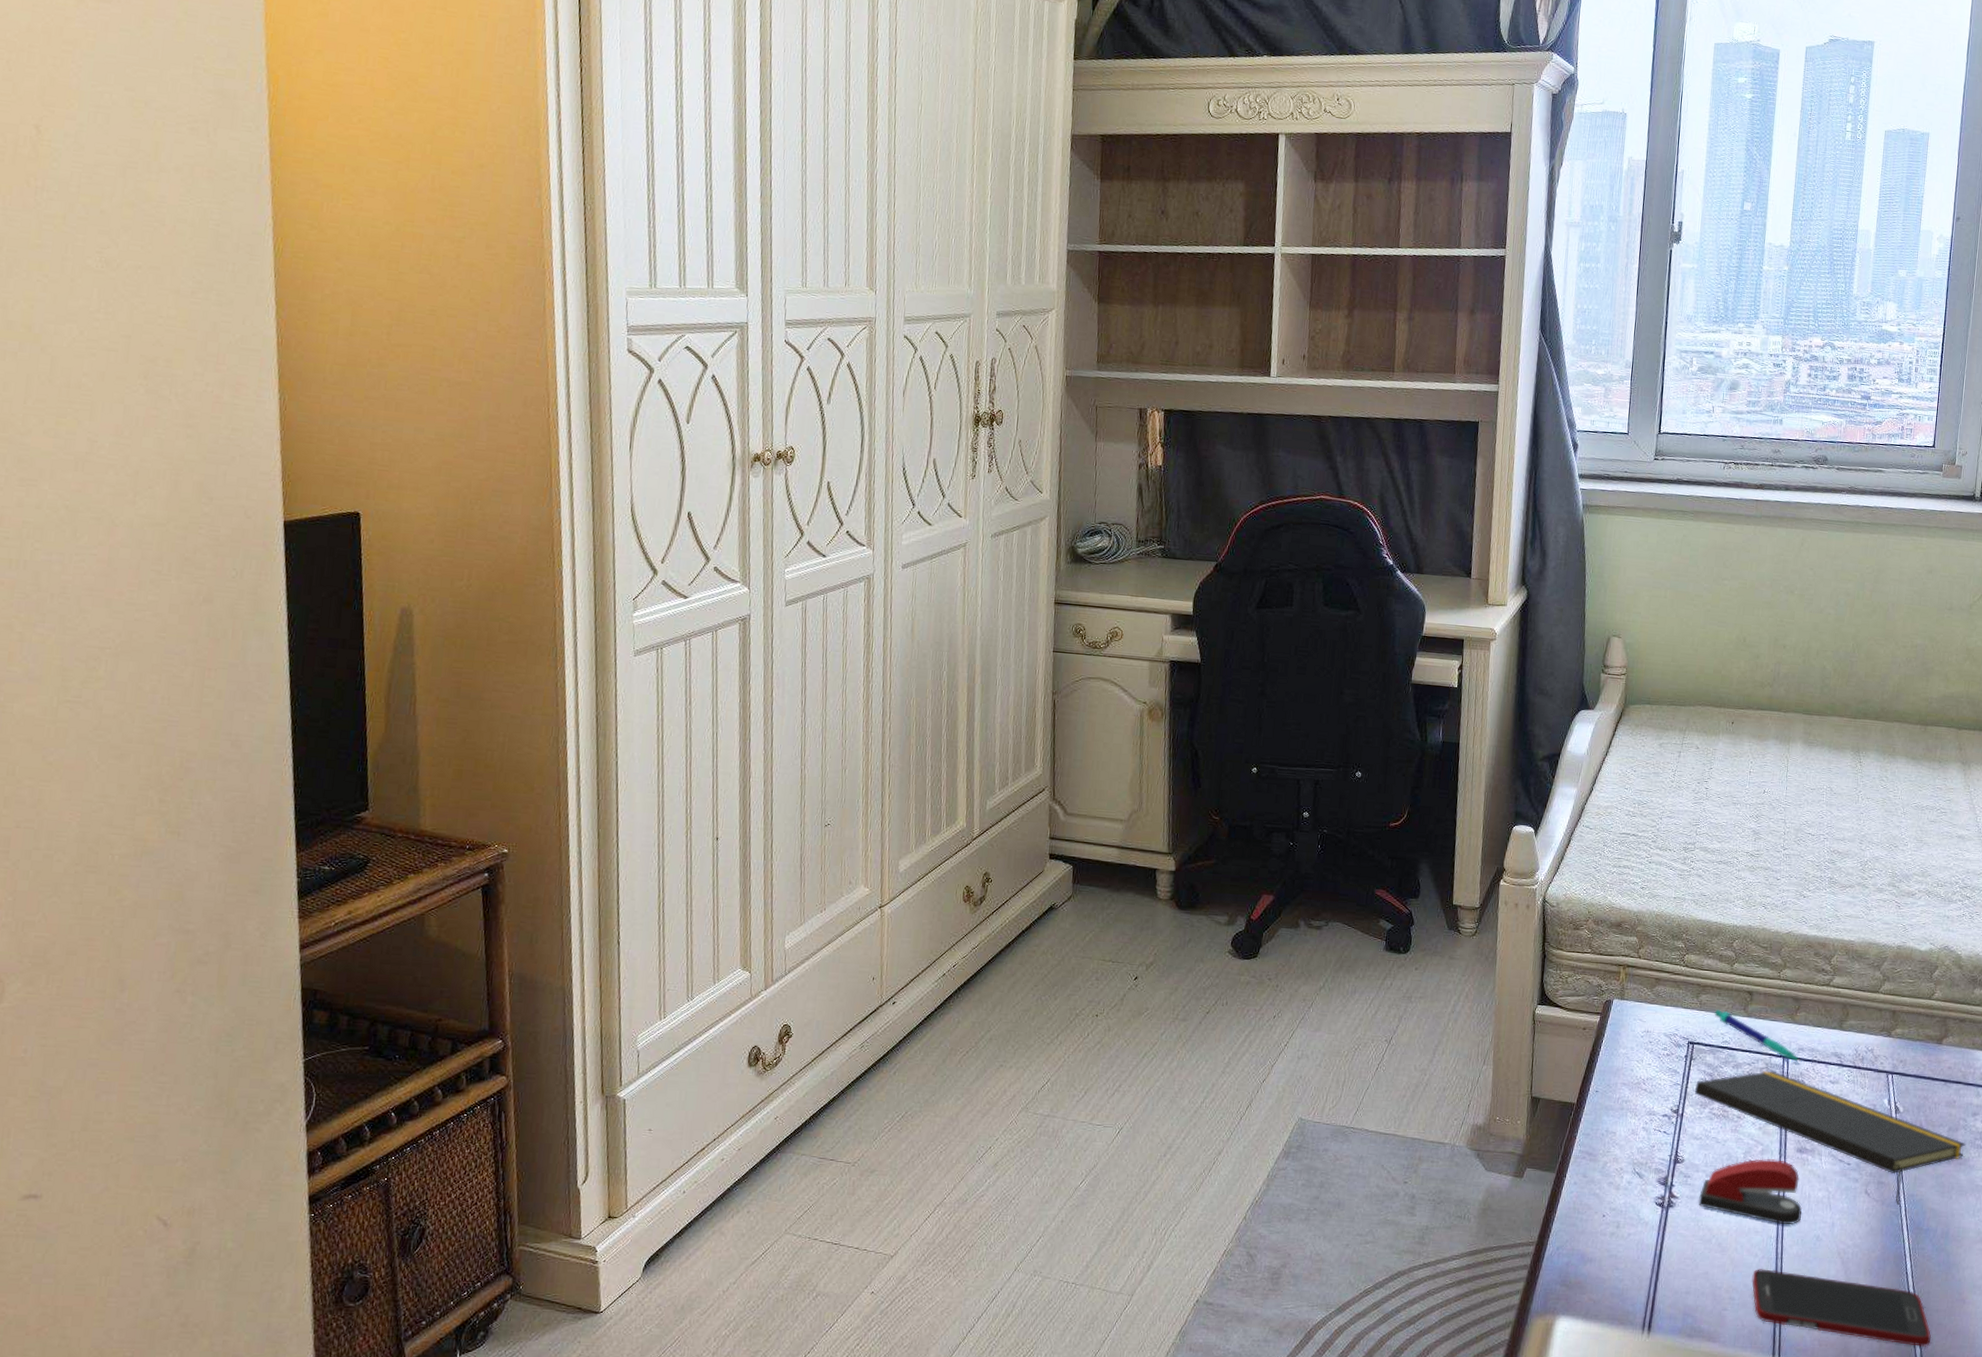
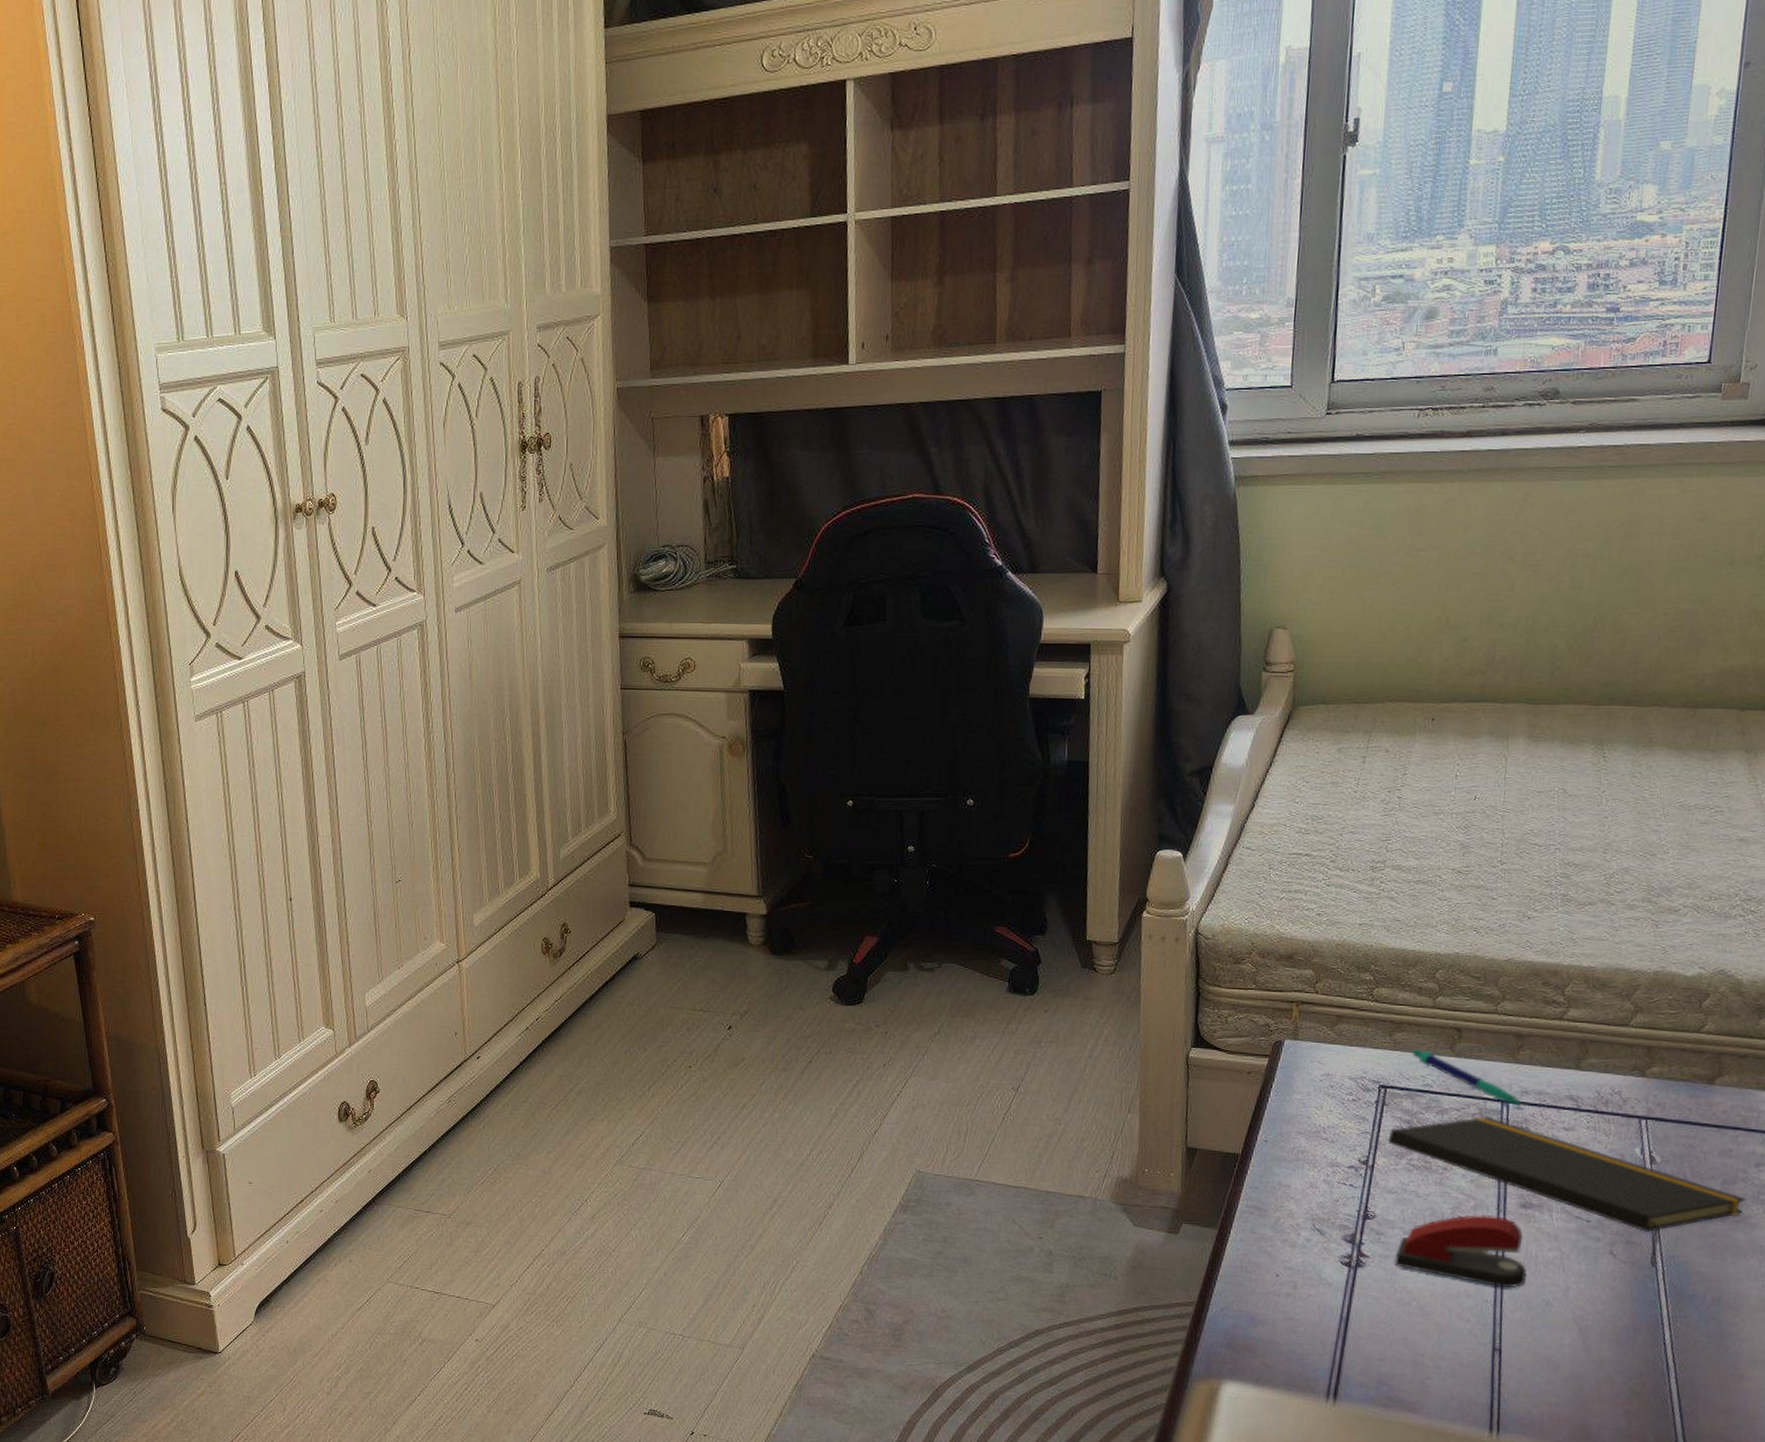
cell phone: present [1752,1269,1932,1347] -> none [1463,1335,1698,1426]

